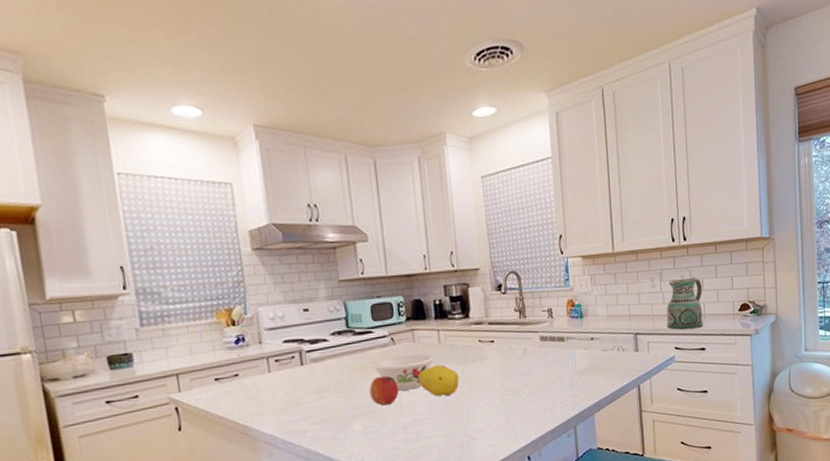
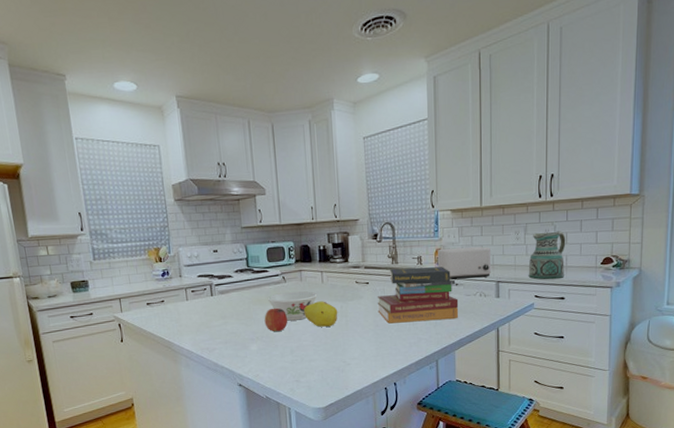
books: none [504,319,596,387] -> present [377,267,459,324]
toaster: none [569,295,628,333] -> present [437,246,491,279]

